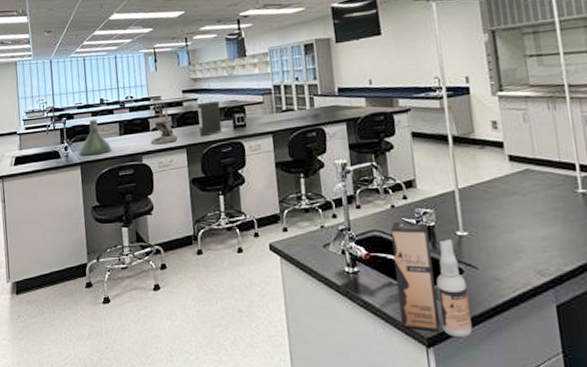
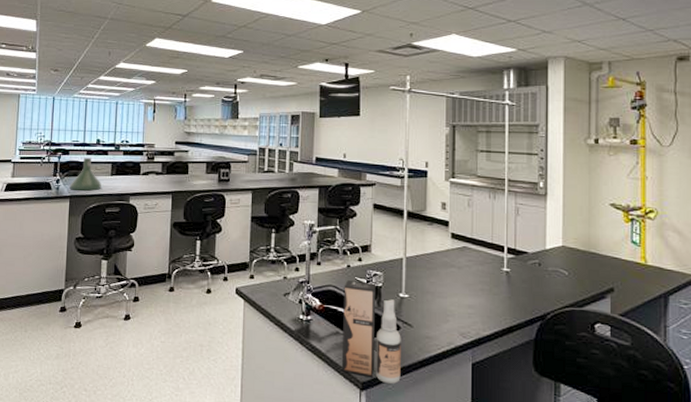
microscope: present [150,107,178,145] -> none [139,154,165,188]
binder: present [197,100,223,137] -> none [186,154,208,186]

